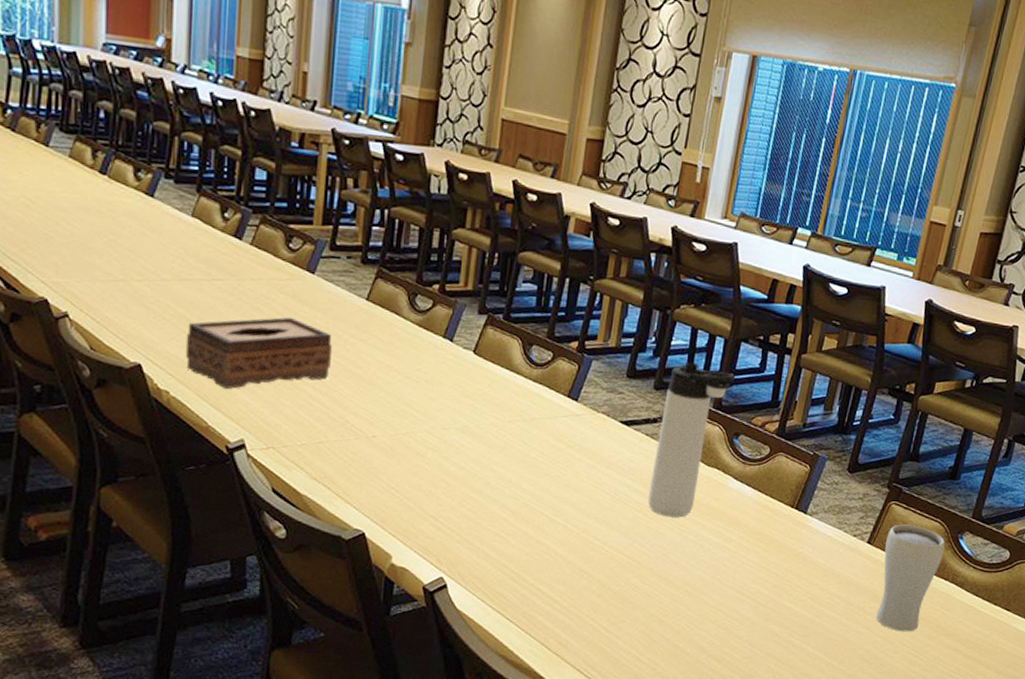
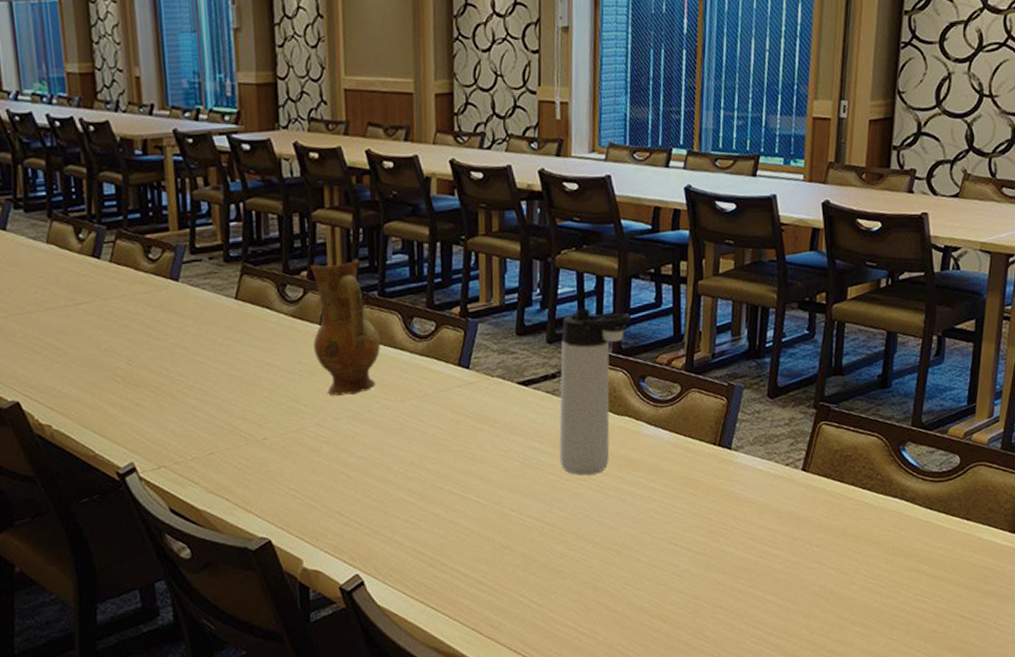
tissue box: present [185,317,333,389] -> none [59,329,209,413]
ceramic jug: none [434,279,498,408] -> present [310,259,380,396]
drinking glass: present [876,524,945,632] -> none [822,443,887,560]

